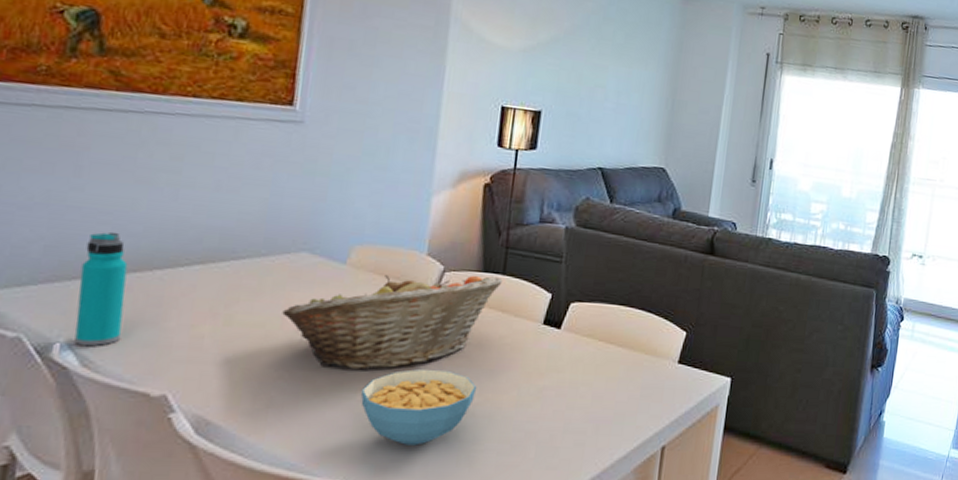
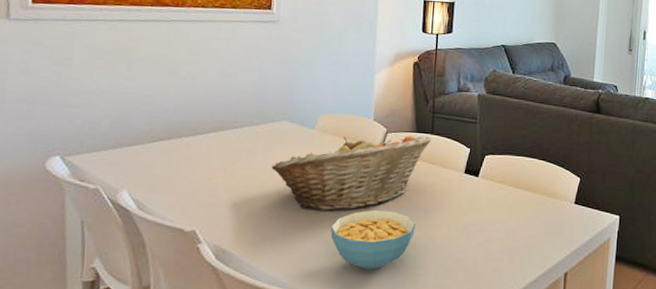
water bottle: present [74,231,128,347] -> none [133,110,165,195]

